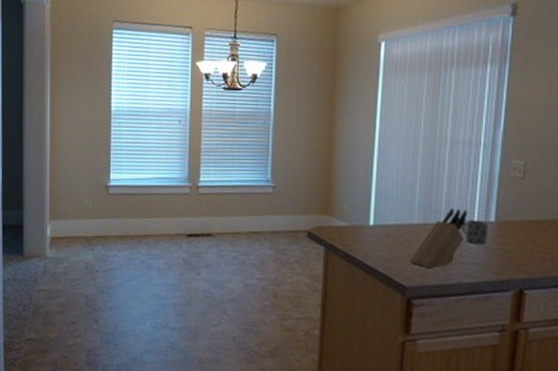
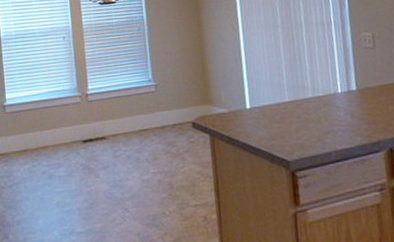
knife block: present [410,208,468,269] -> none [288,83,333,141]
mug: present [461,220,489,245] -> none [328,90,353,113]

